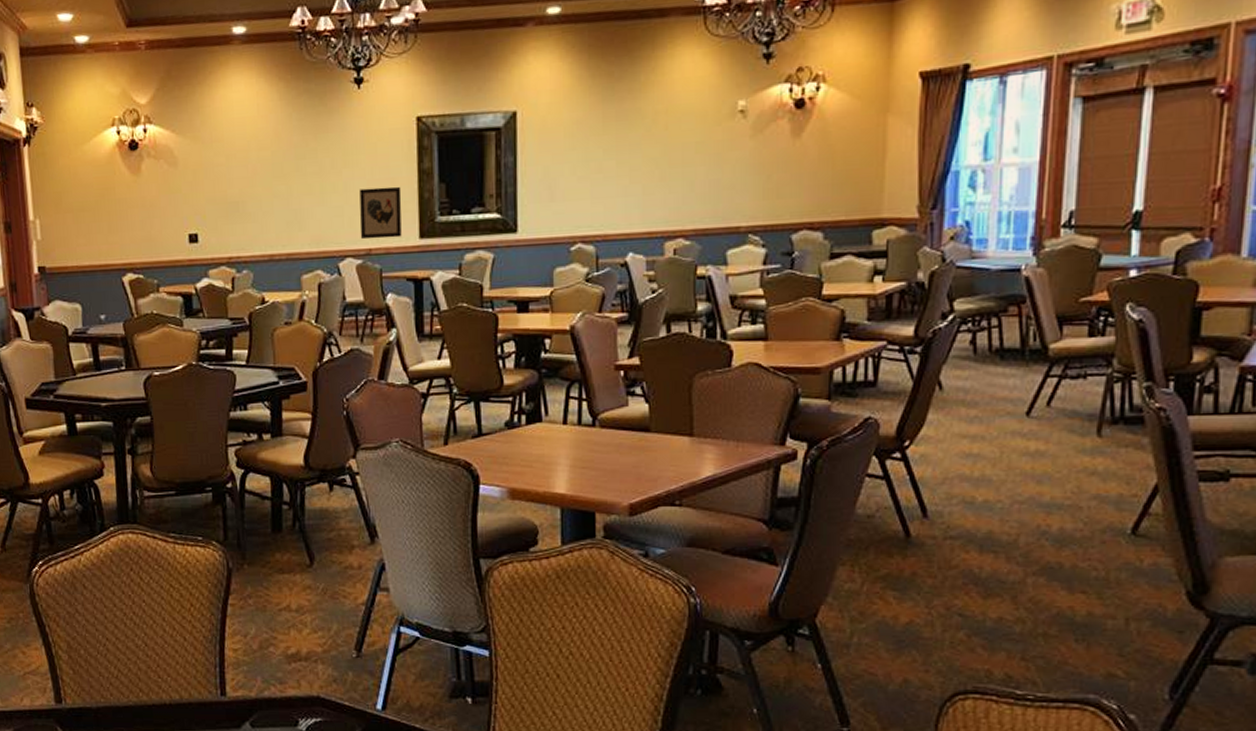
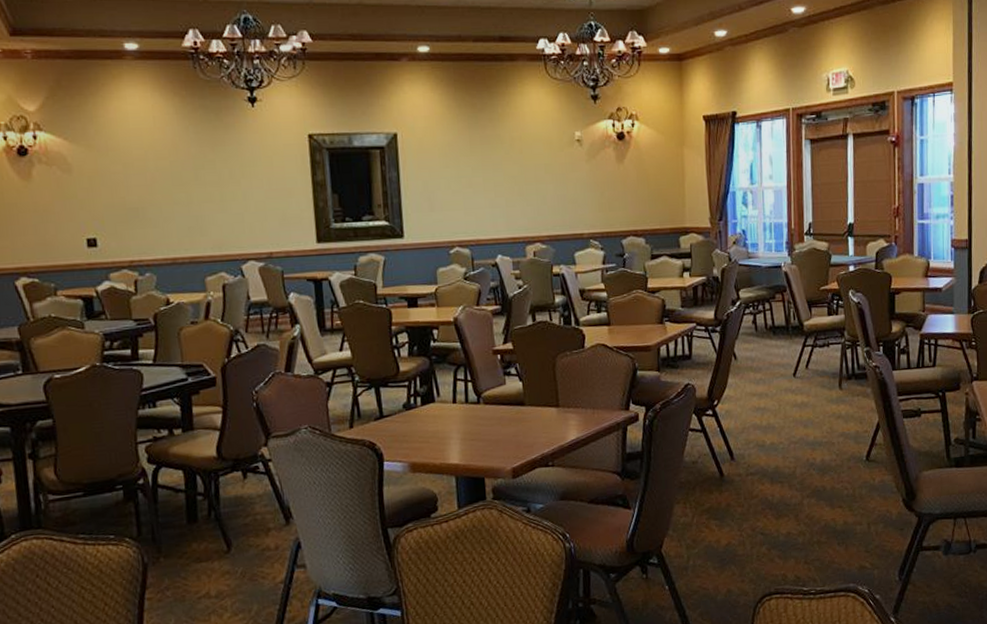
wall art: present [359,186,402,240] -> none [258,196,300,244]

